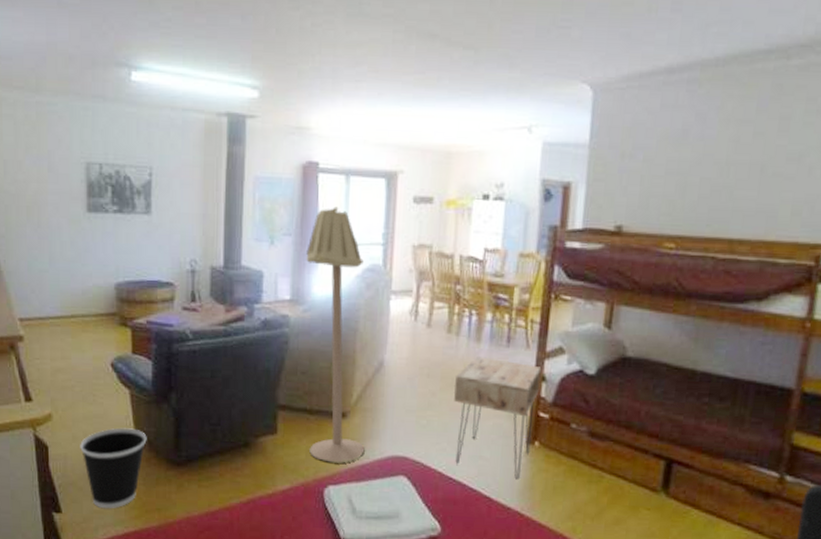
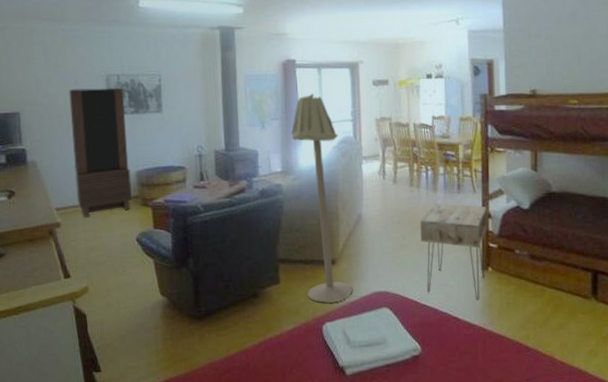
bookcase: none [41,177,109,333] -> present [69,88,132,217]
wastebasket: present [80,427,147,509] -> none [114,292,171,364]

